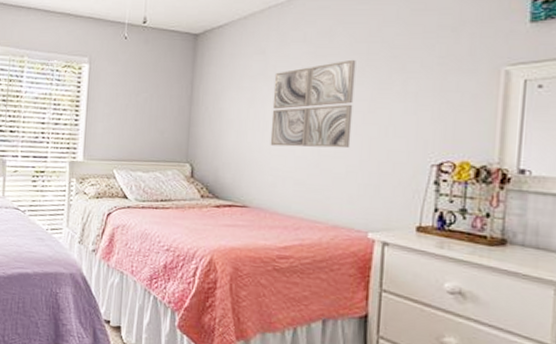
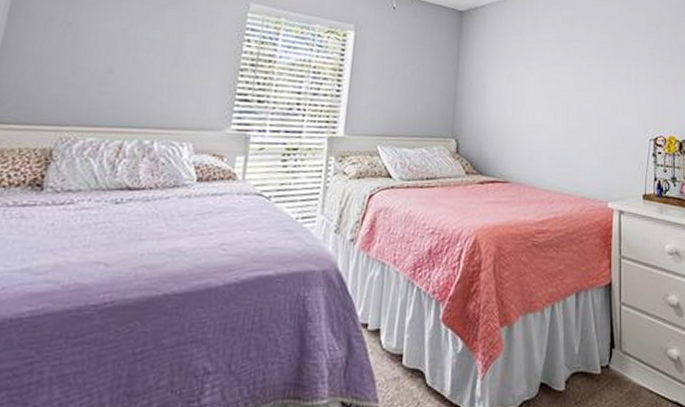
wall art: present [270,59,356,149] -> none [527,45,592,125]

